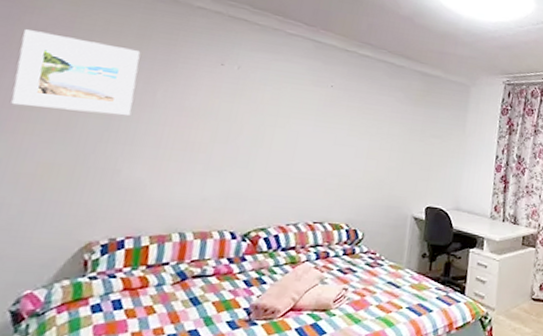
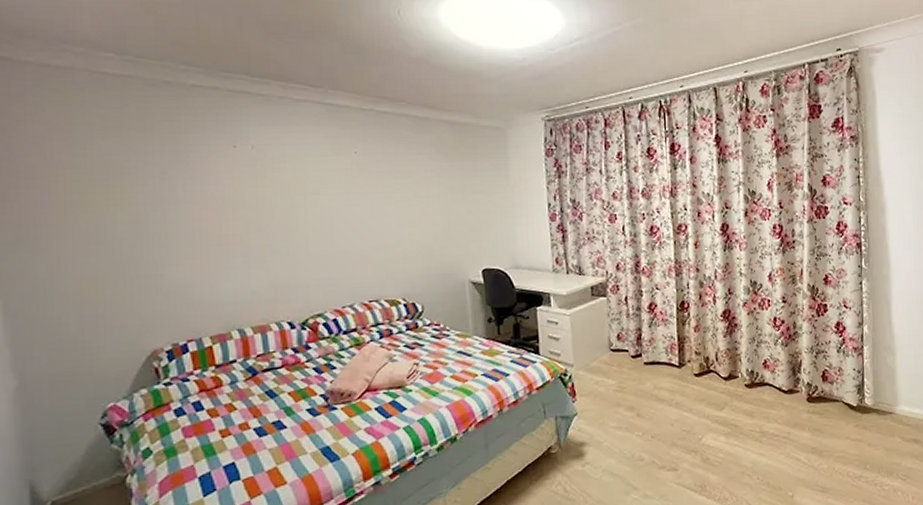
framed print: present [11,29,141,115] -> none [24,140,156,223]

